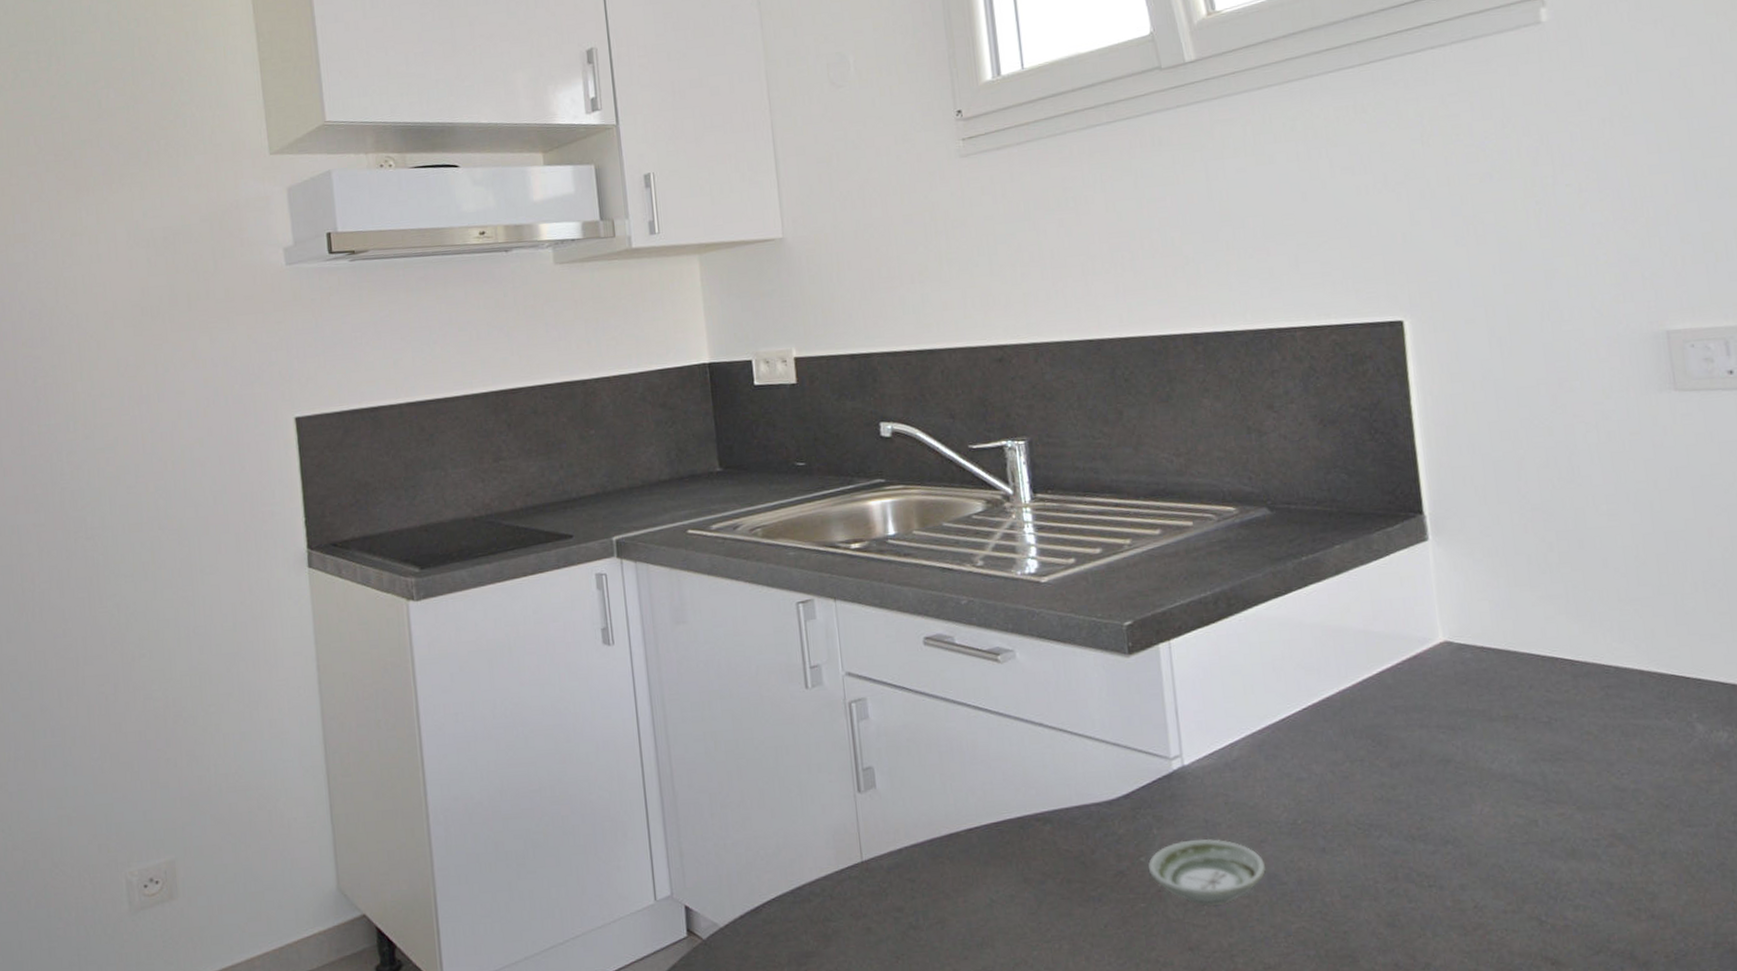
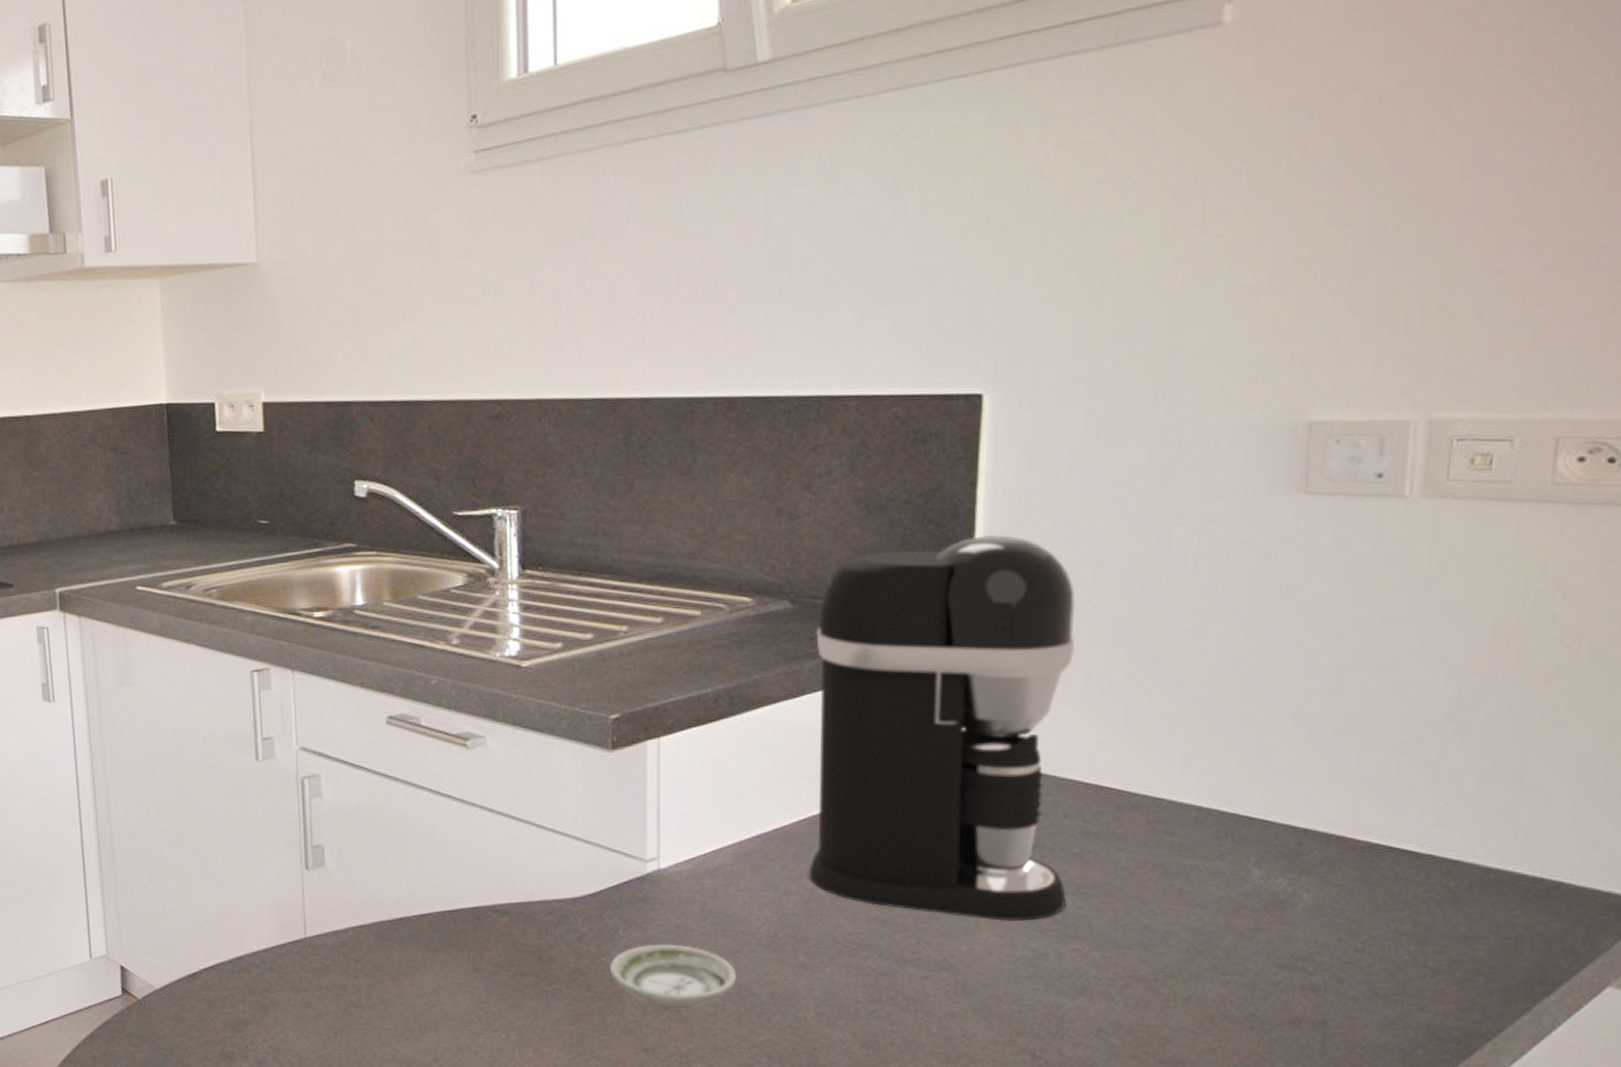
coffee maker: none [1294,439,1545,791] -> present [808,535,1076,921]

